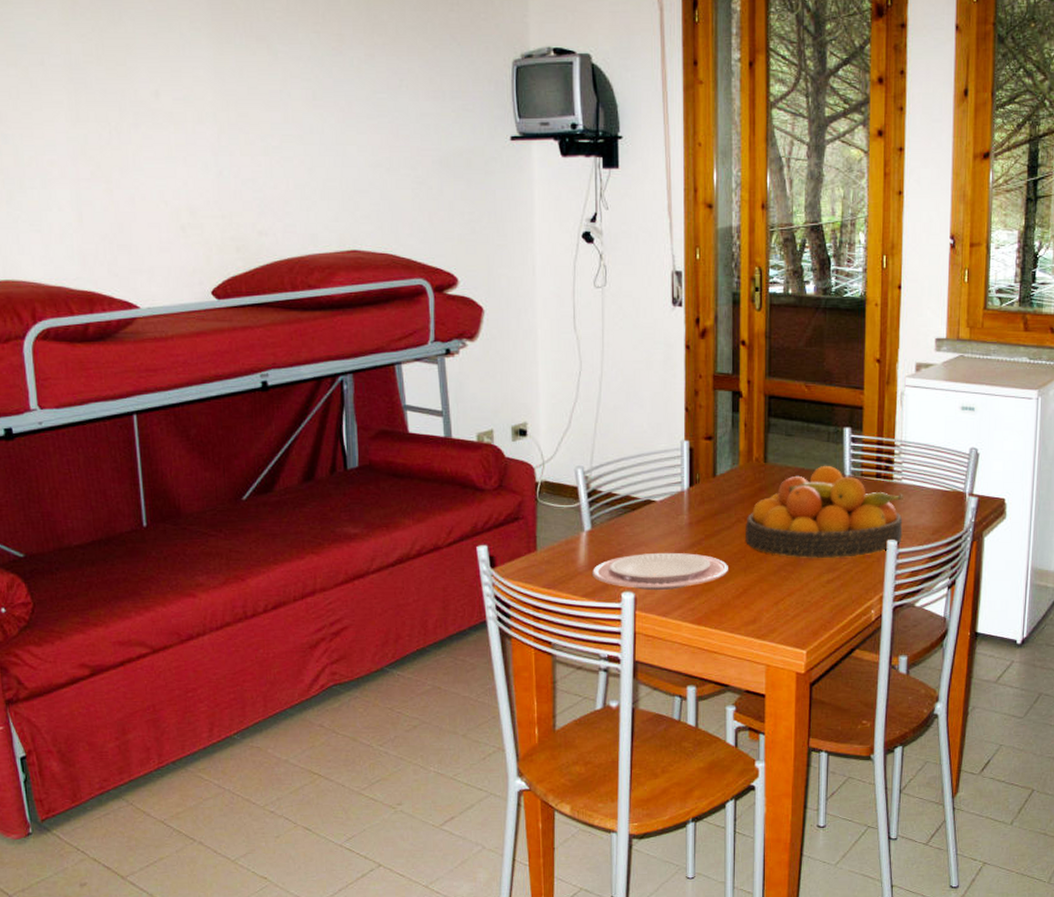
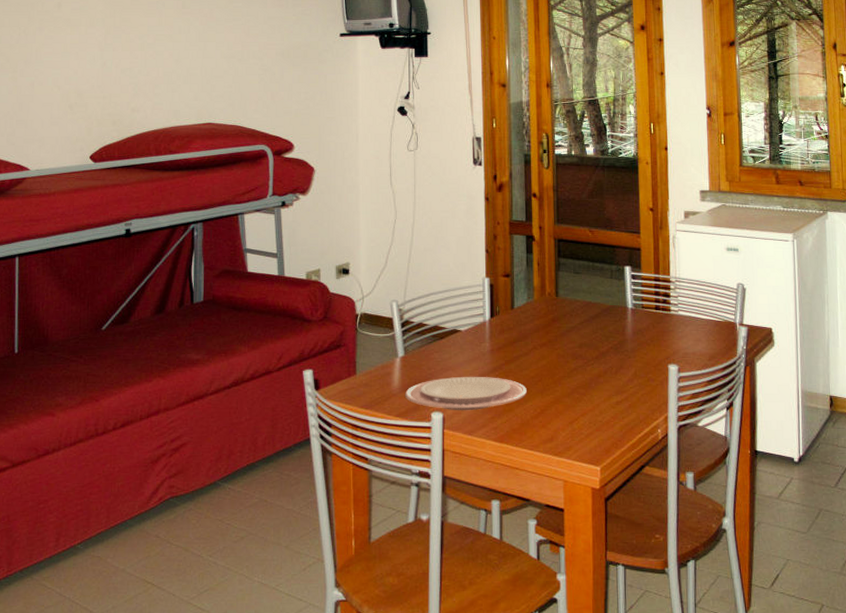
fruit bowl: present [746,465,905,559] -> none [541,299,682,382]

